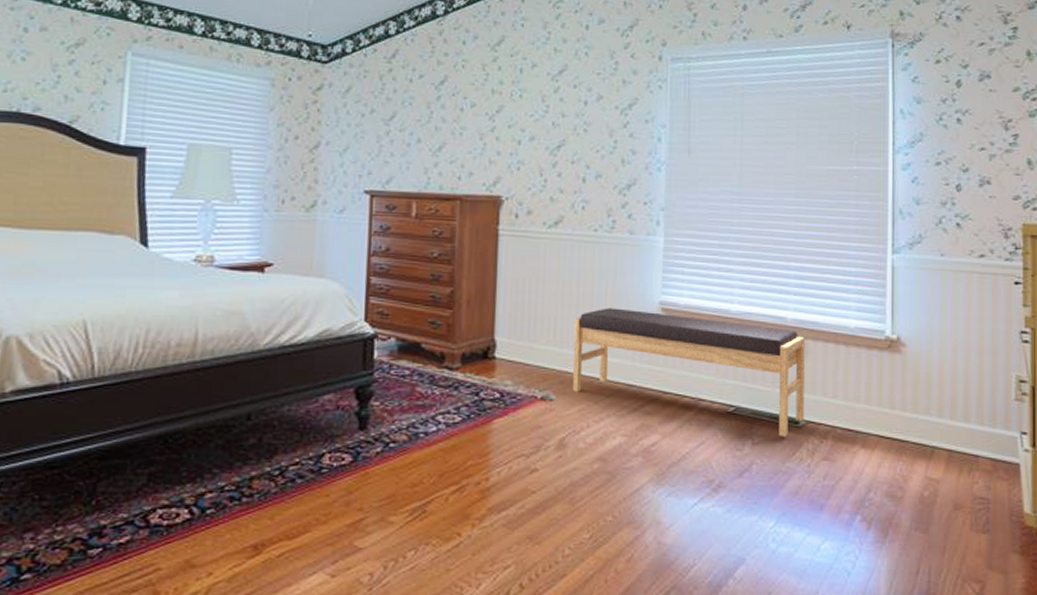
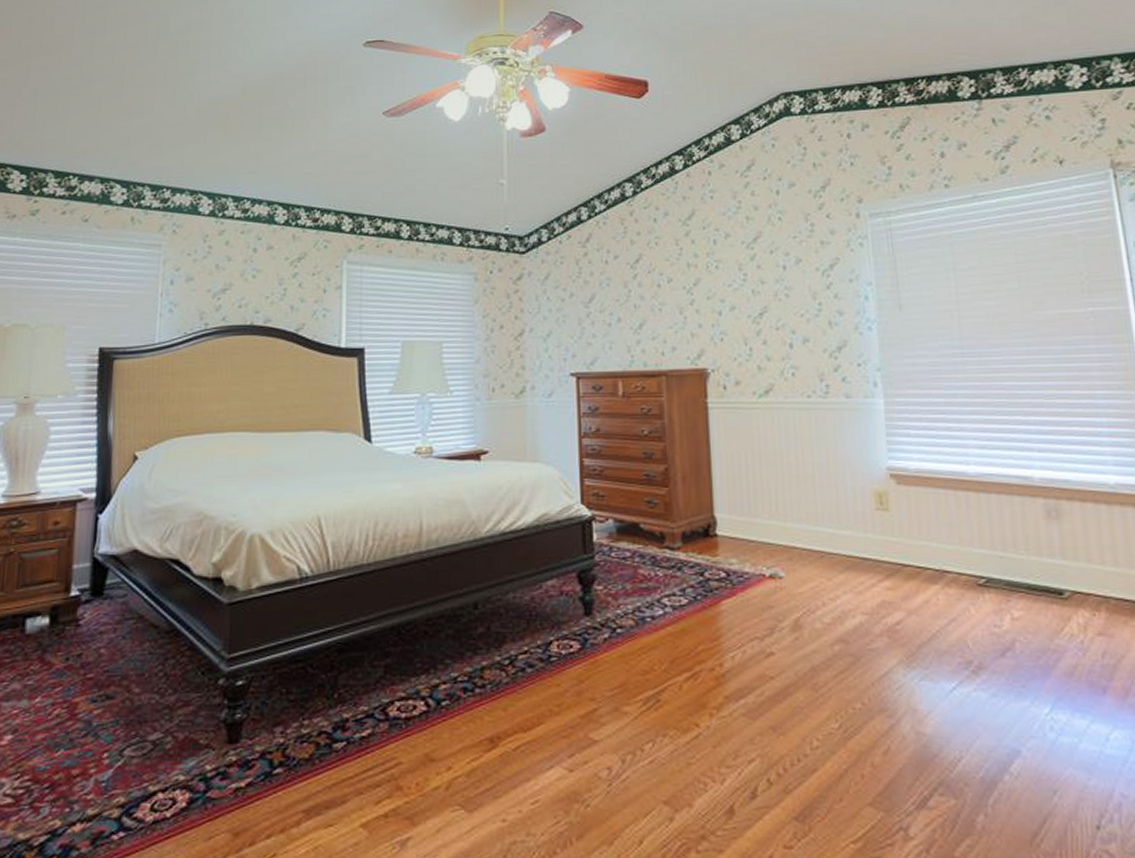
bench: present [572,308,805,438] -> none [796,476,1070,611]

